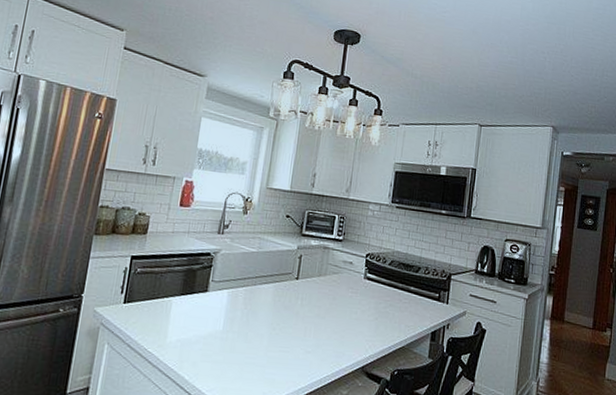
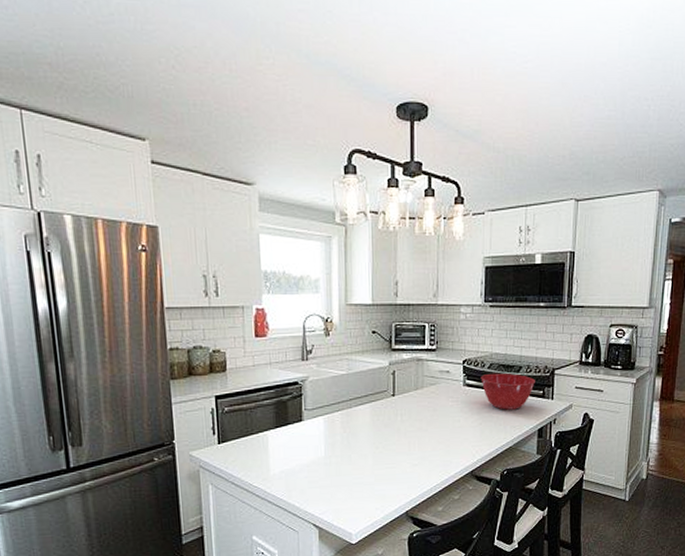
mixing bowl: none [381,270,432,309] -> present [480,373,535,410]

